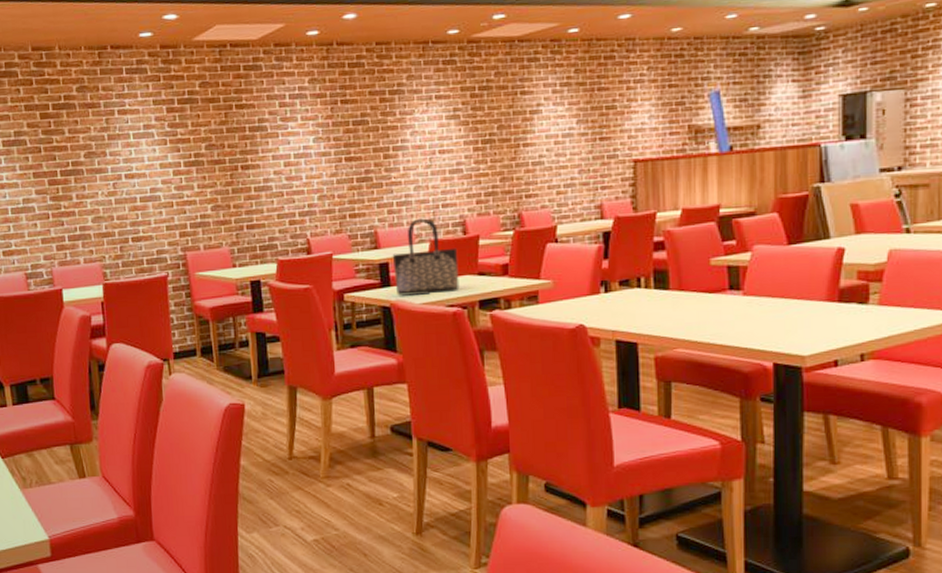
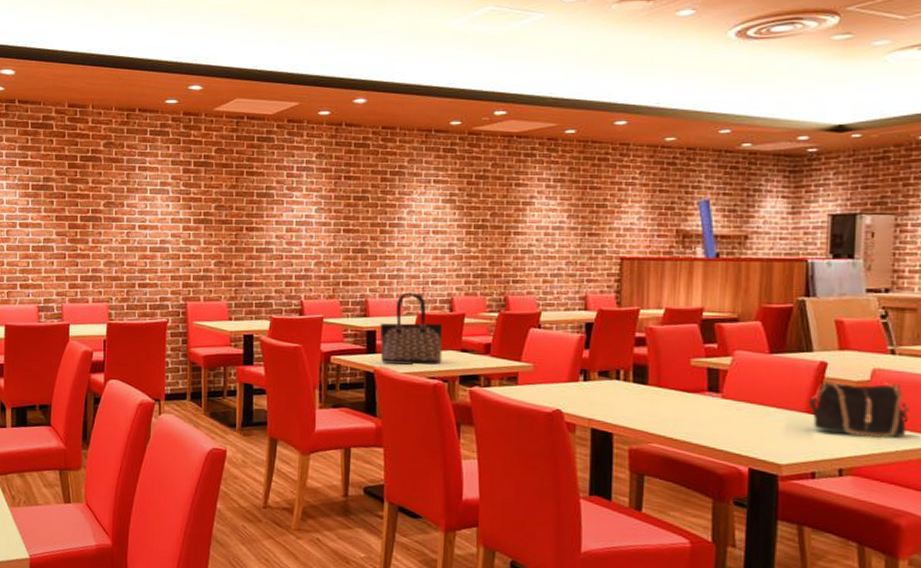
handbag: none [827,261,925,319] -> present [808,381,909,438]

